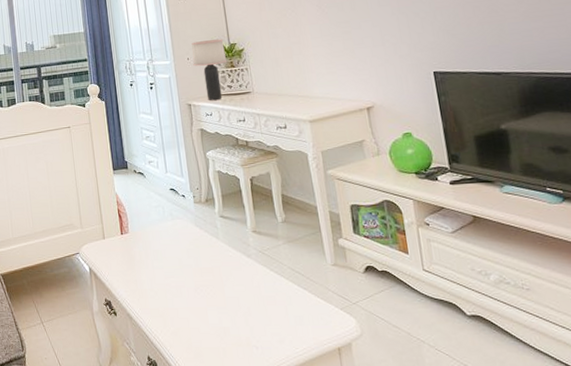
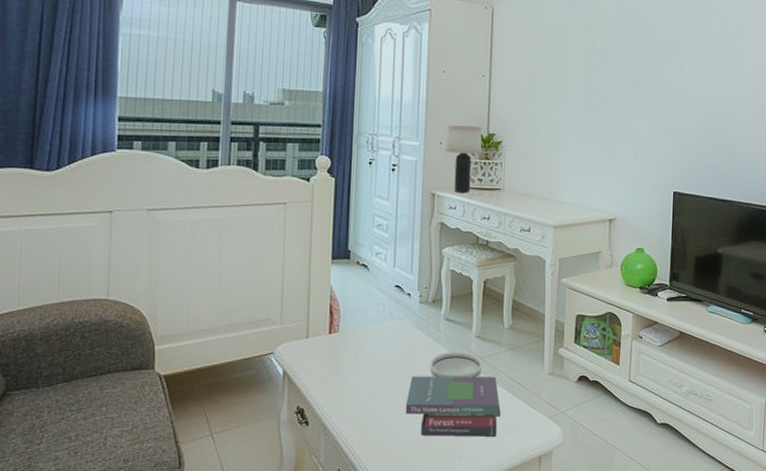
books: none [197,269,290,328] -> present [405,376,501,437]
bowl: none [213,246,264,271] -> present [429,352,482,378]

